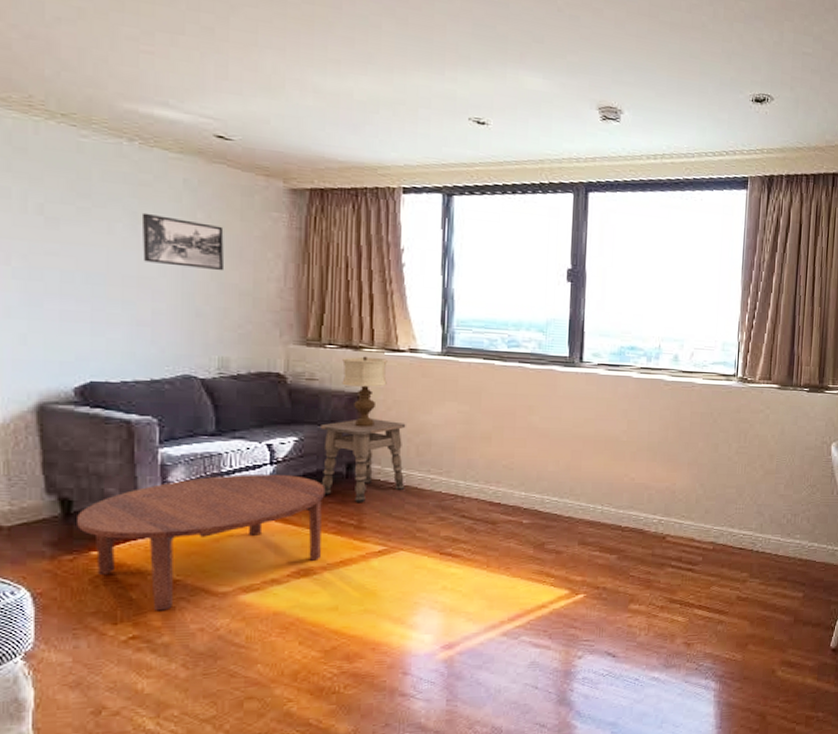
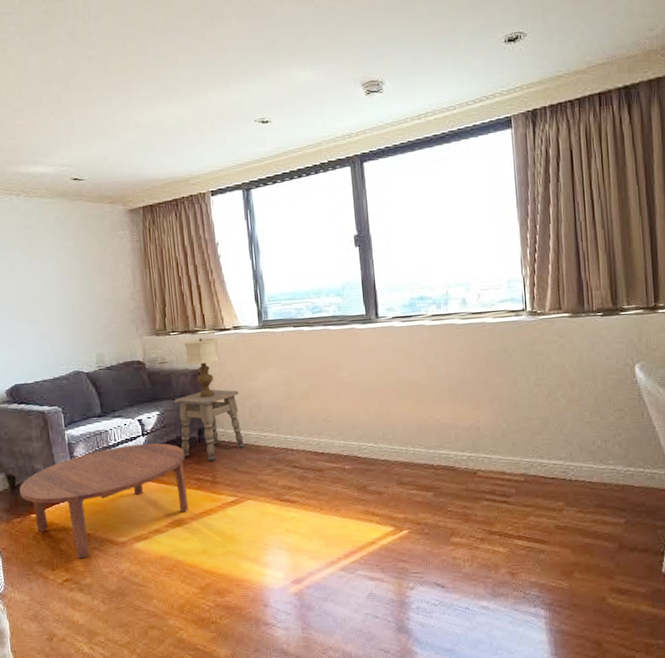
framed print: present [141,212,225,271] -> none [32,249,92,287]

